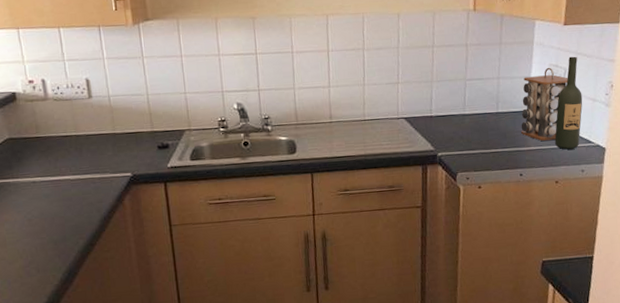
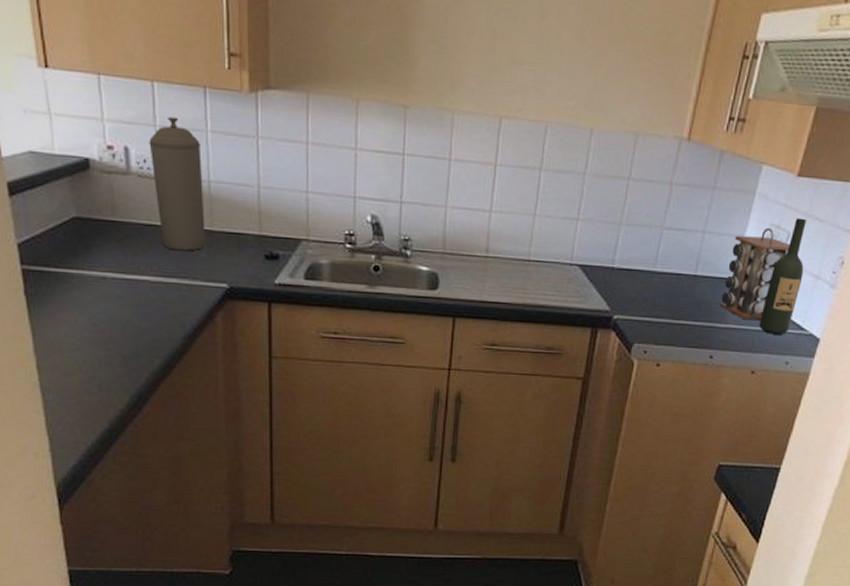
canister: none [60,51,110,153] -> present [149,116,205,251]

